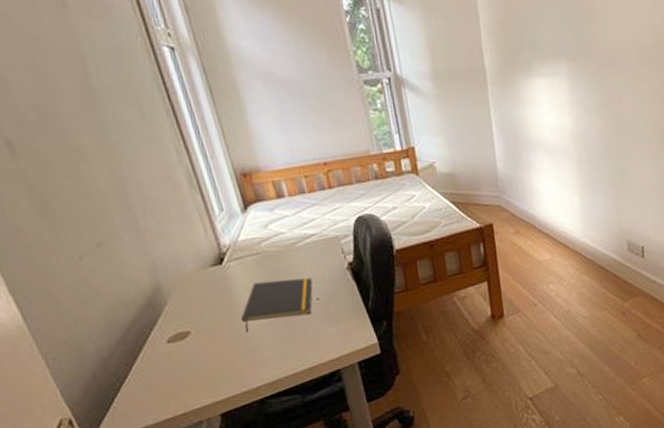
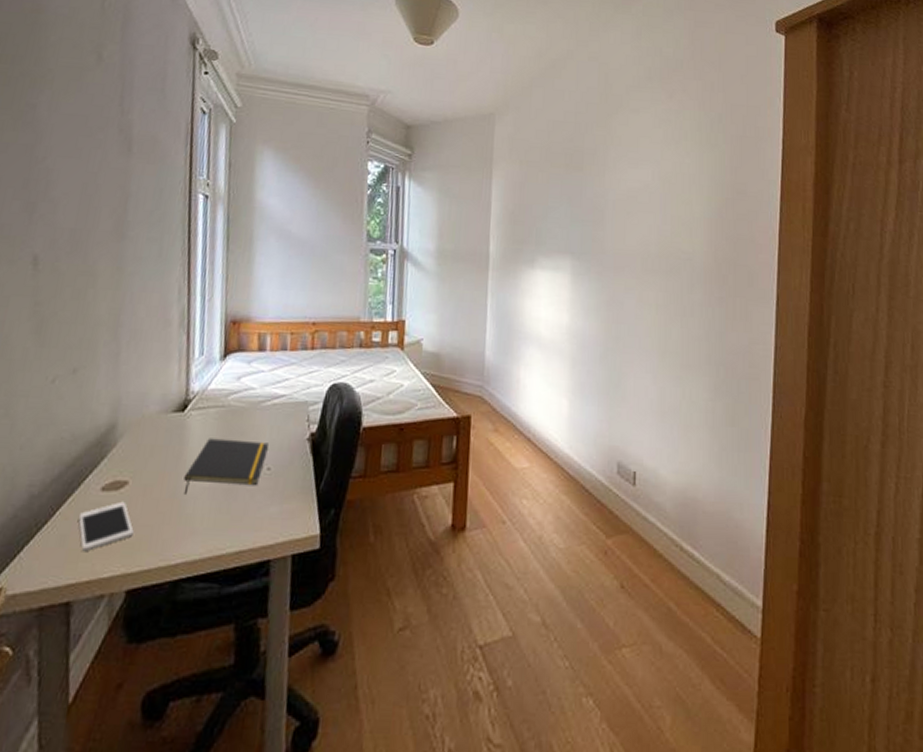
cell phone: none [154,348,211,392] -> present [78,501,134,551]

